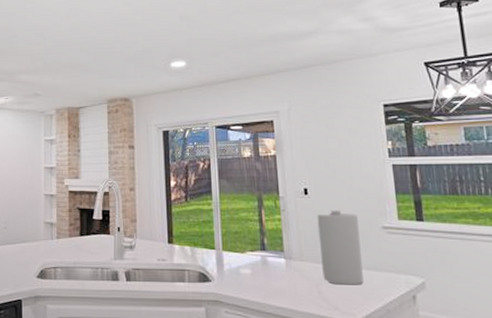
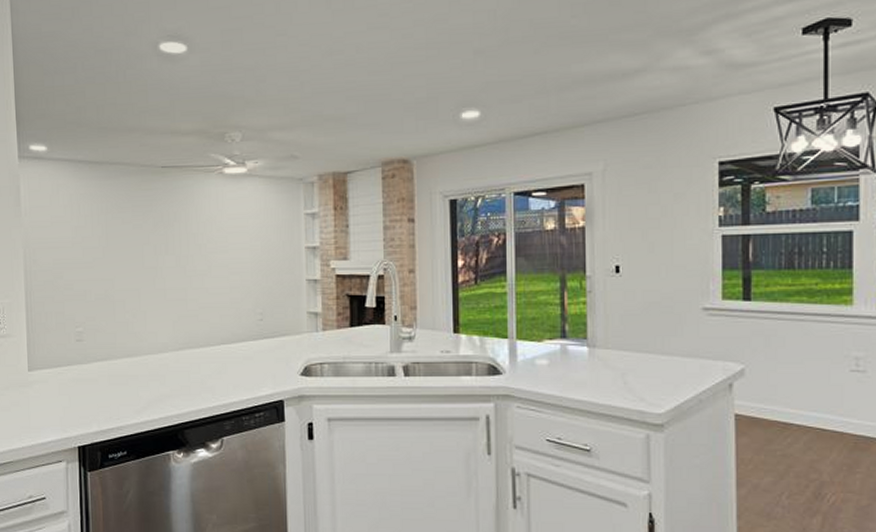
paper towel holder: present [317,210,364,285] -> none [628,289,676,374]

